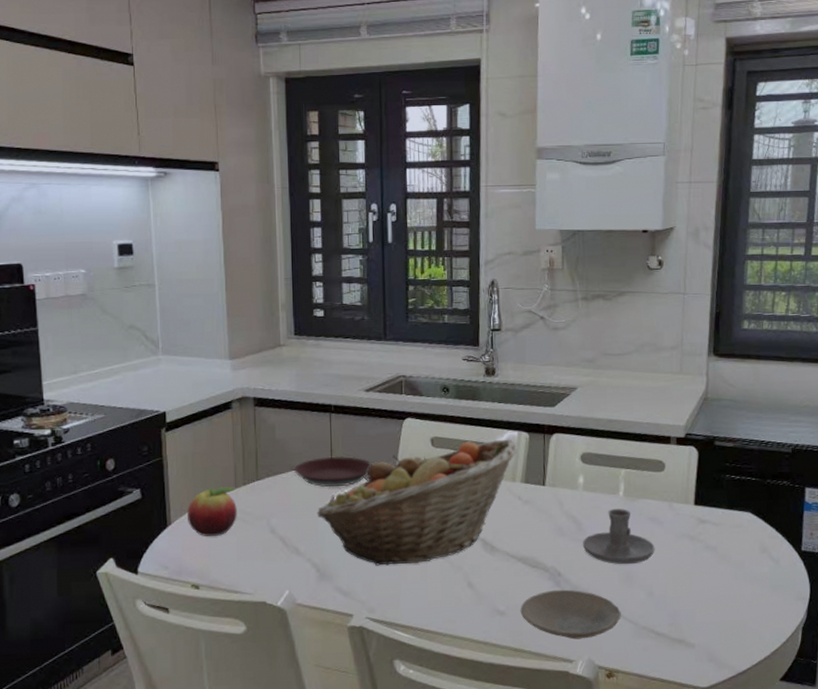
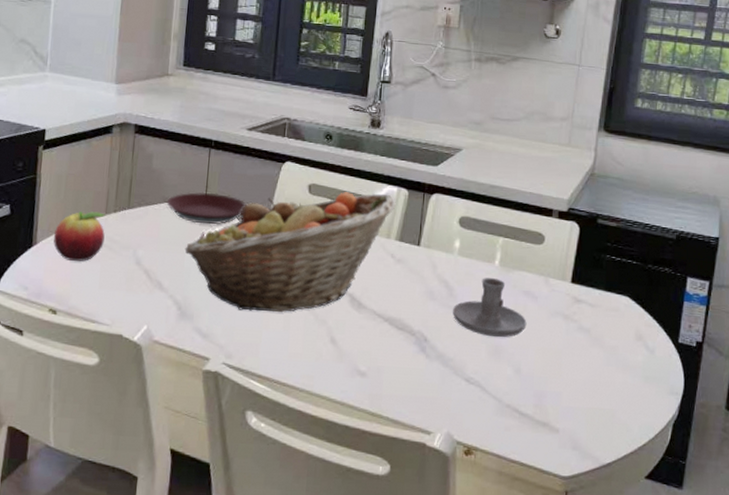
plate: present [520,589,621,640] -> none [381,355,486,411]

